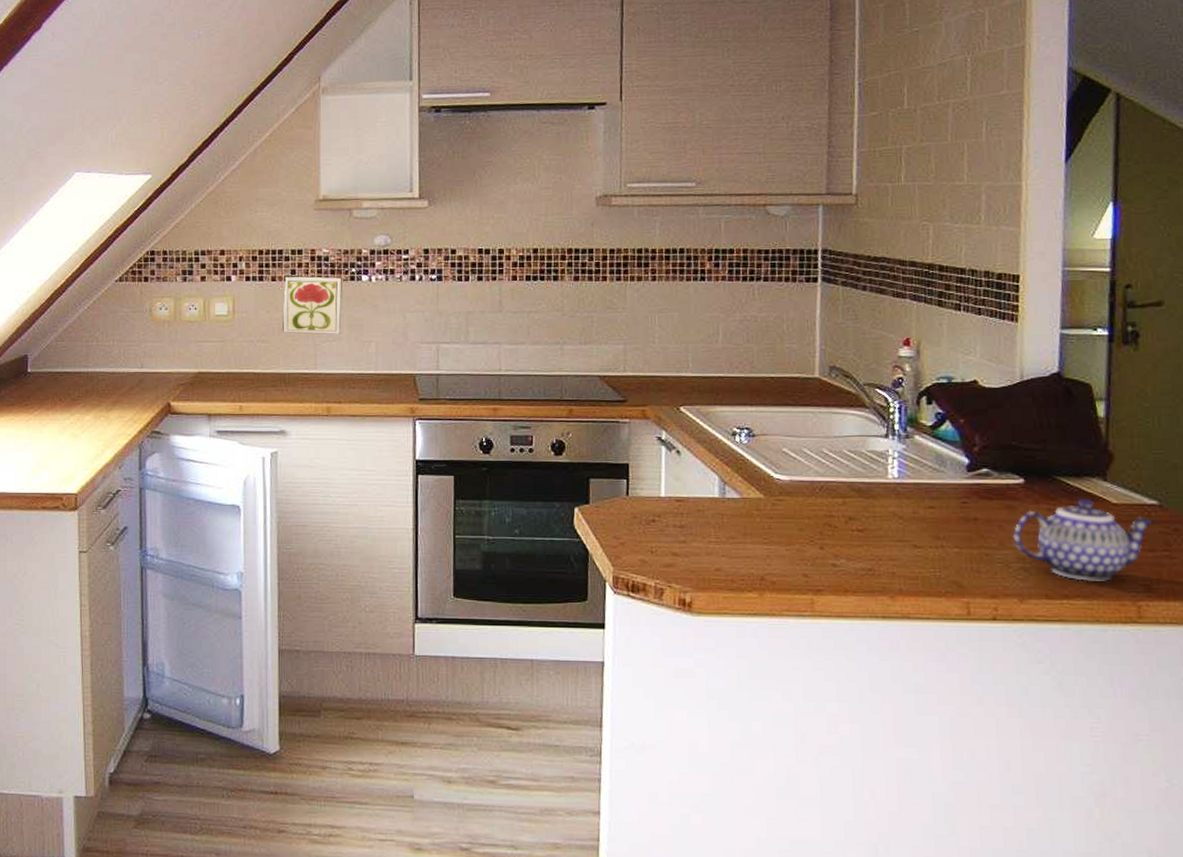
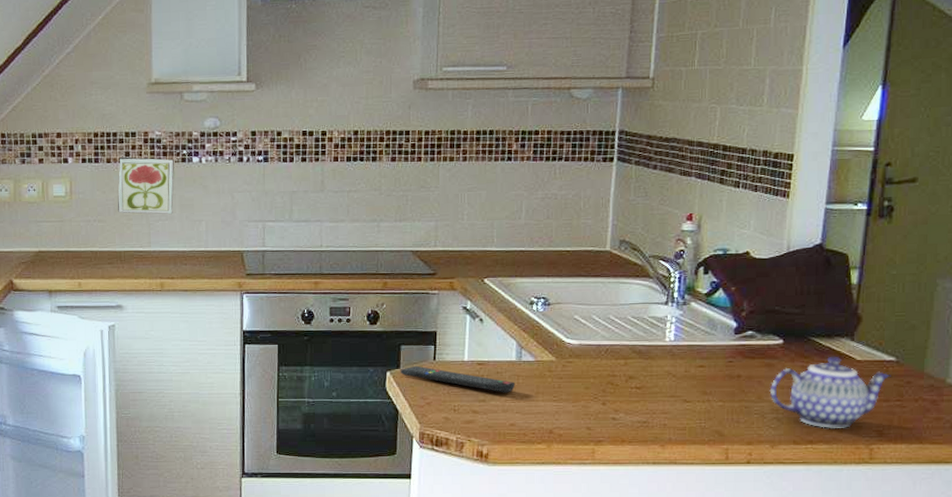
remote control: none [589,501,720,534] -> present [400,365,516,393]

